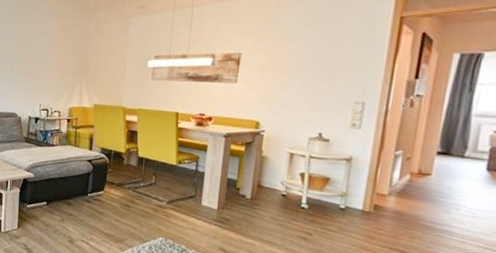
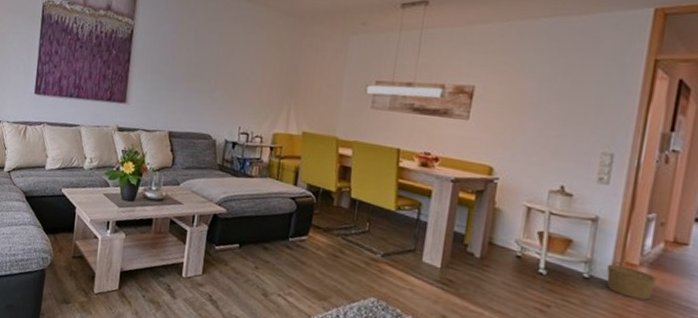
basket: none [360,193,404,224] -> present [606,262,658,301]

